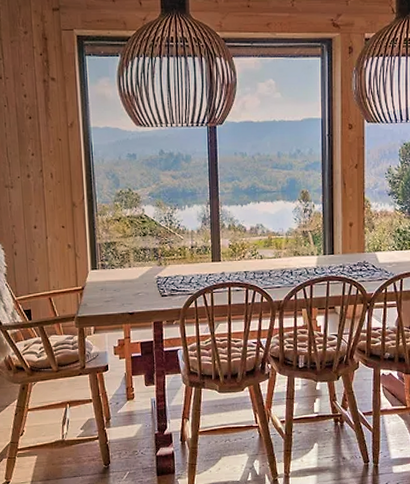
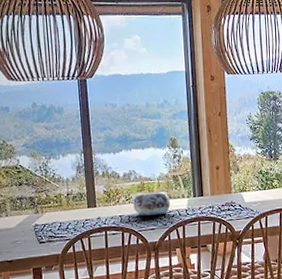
decorative bowl: none [259,248,298,274] -> present [133,191,170,216]

